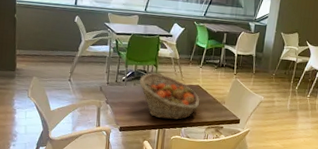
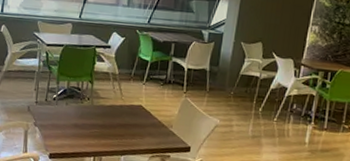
fruit basket: present [139,73,199,120] -> none [72,90,142,147]

